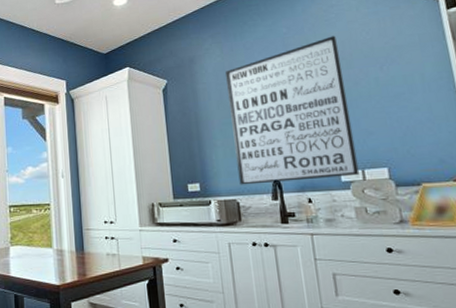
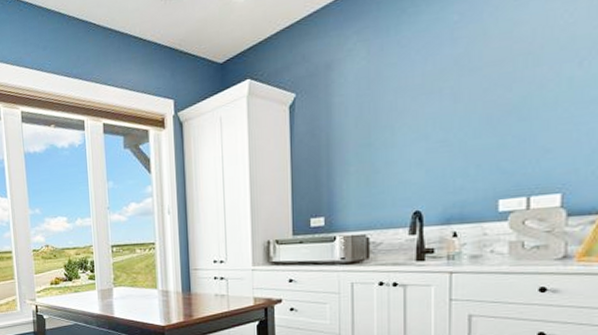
wall art: present [225,35,360,185] -> none [370,21,526,219]

